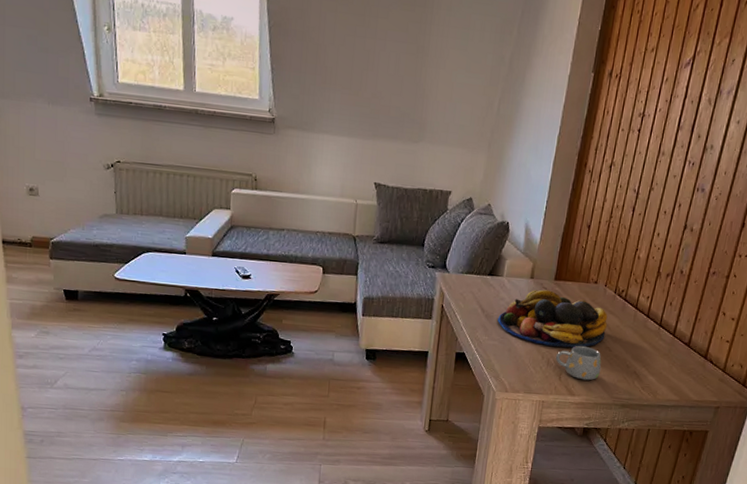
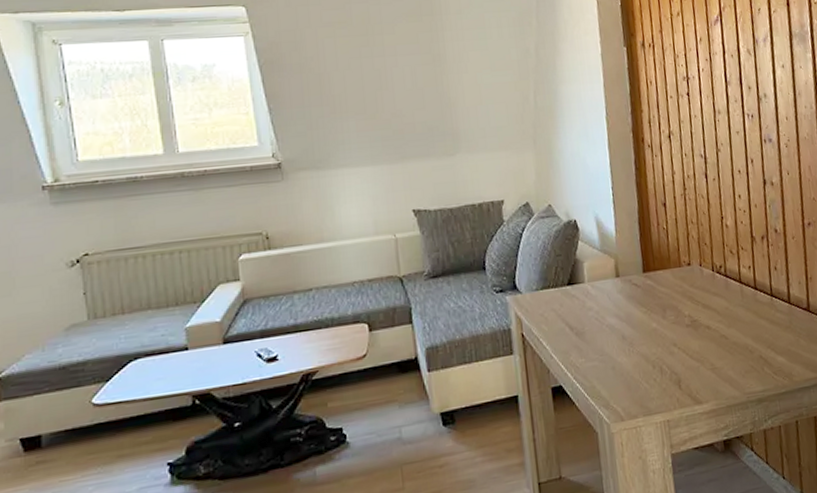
fruit bowl: present [498,289,608,348] -> none [590,285,717,352]
mug: present [555,345,602,381] -> none [667,340,724,383]

